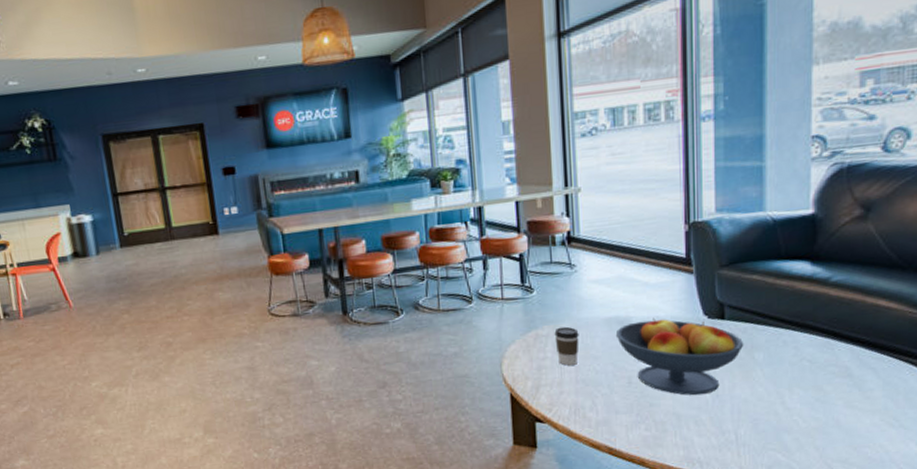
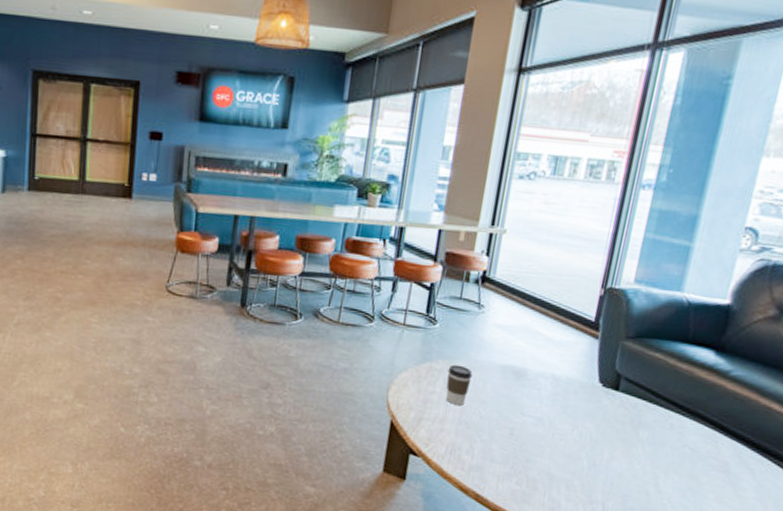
fruit bowl: present [615,317,744,396] -> none [508,374,632,461]

